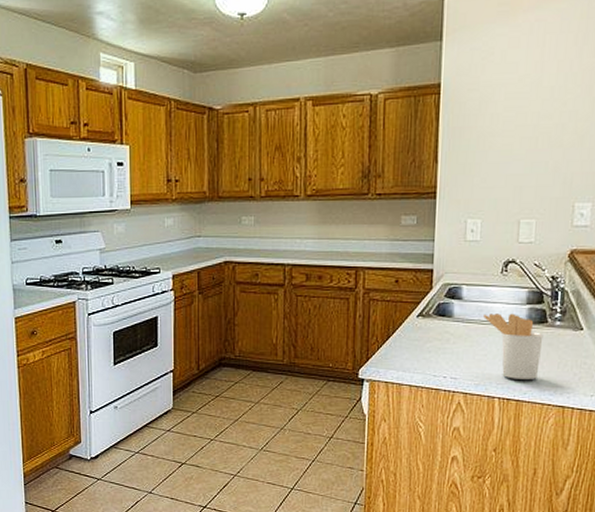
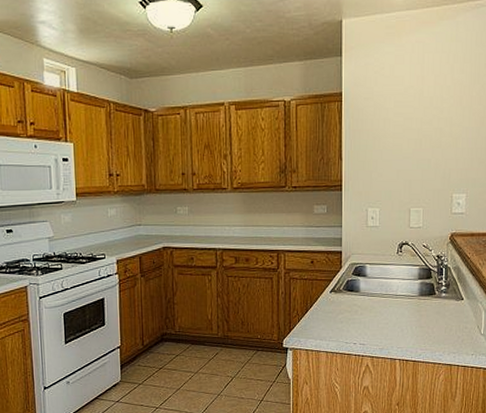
utensil holder: present [484,313,544,379] -> none [384,287,433,343]

